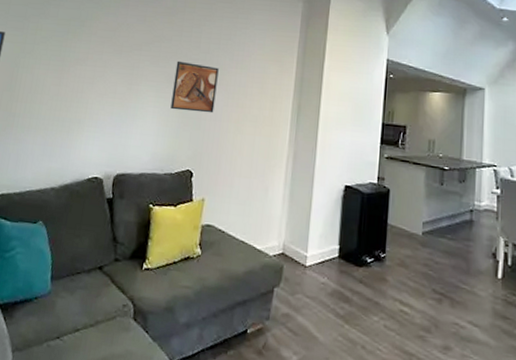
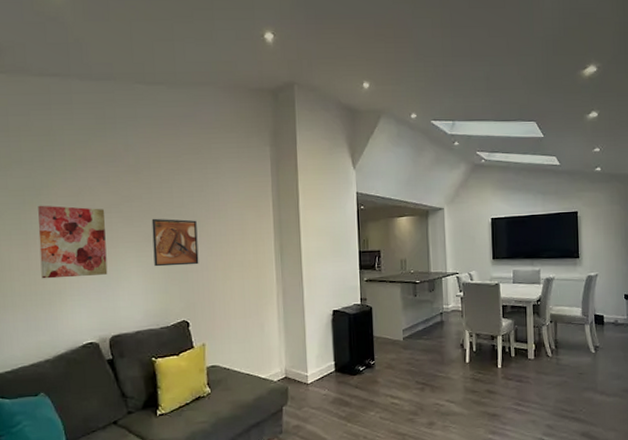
wall art: none [67,35,136,110] -> present [38,205,108,279]

